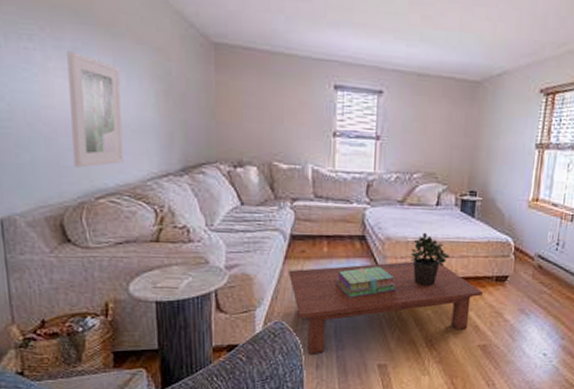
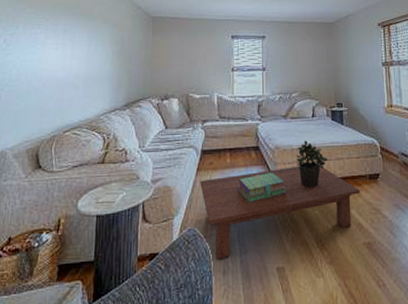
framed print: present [67,50,123,168] -> none [52,31,92,110]

